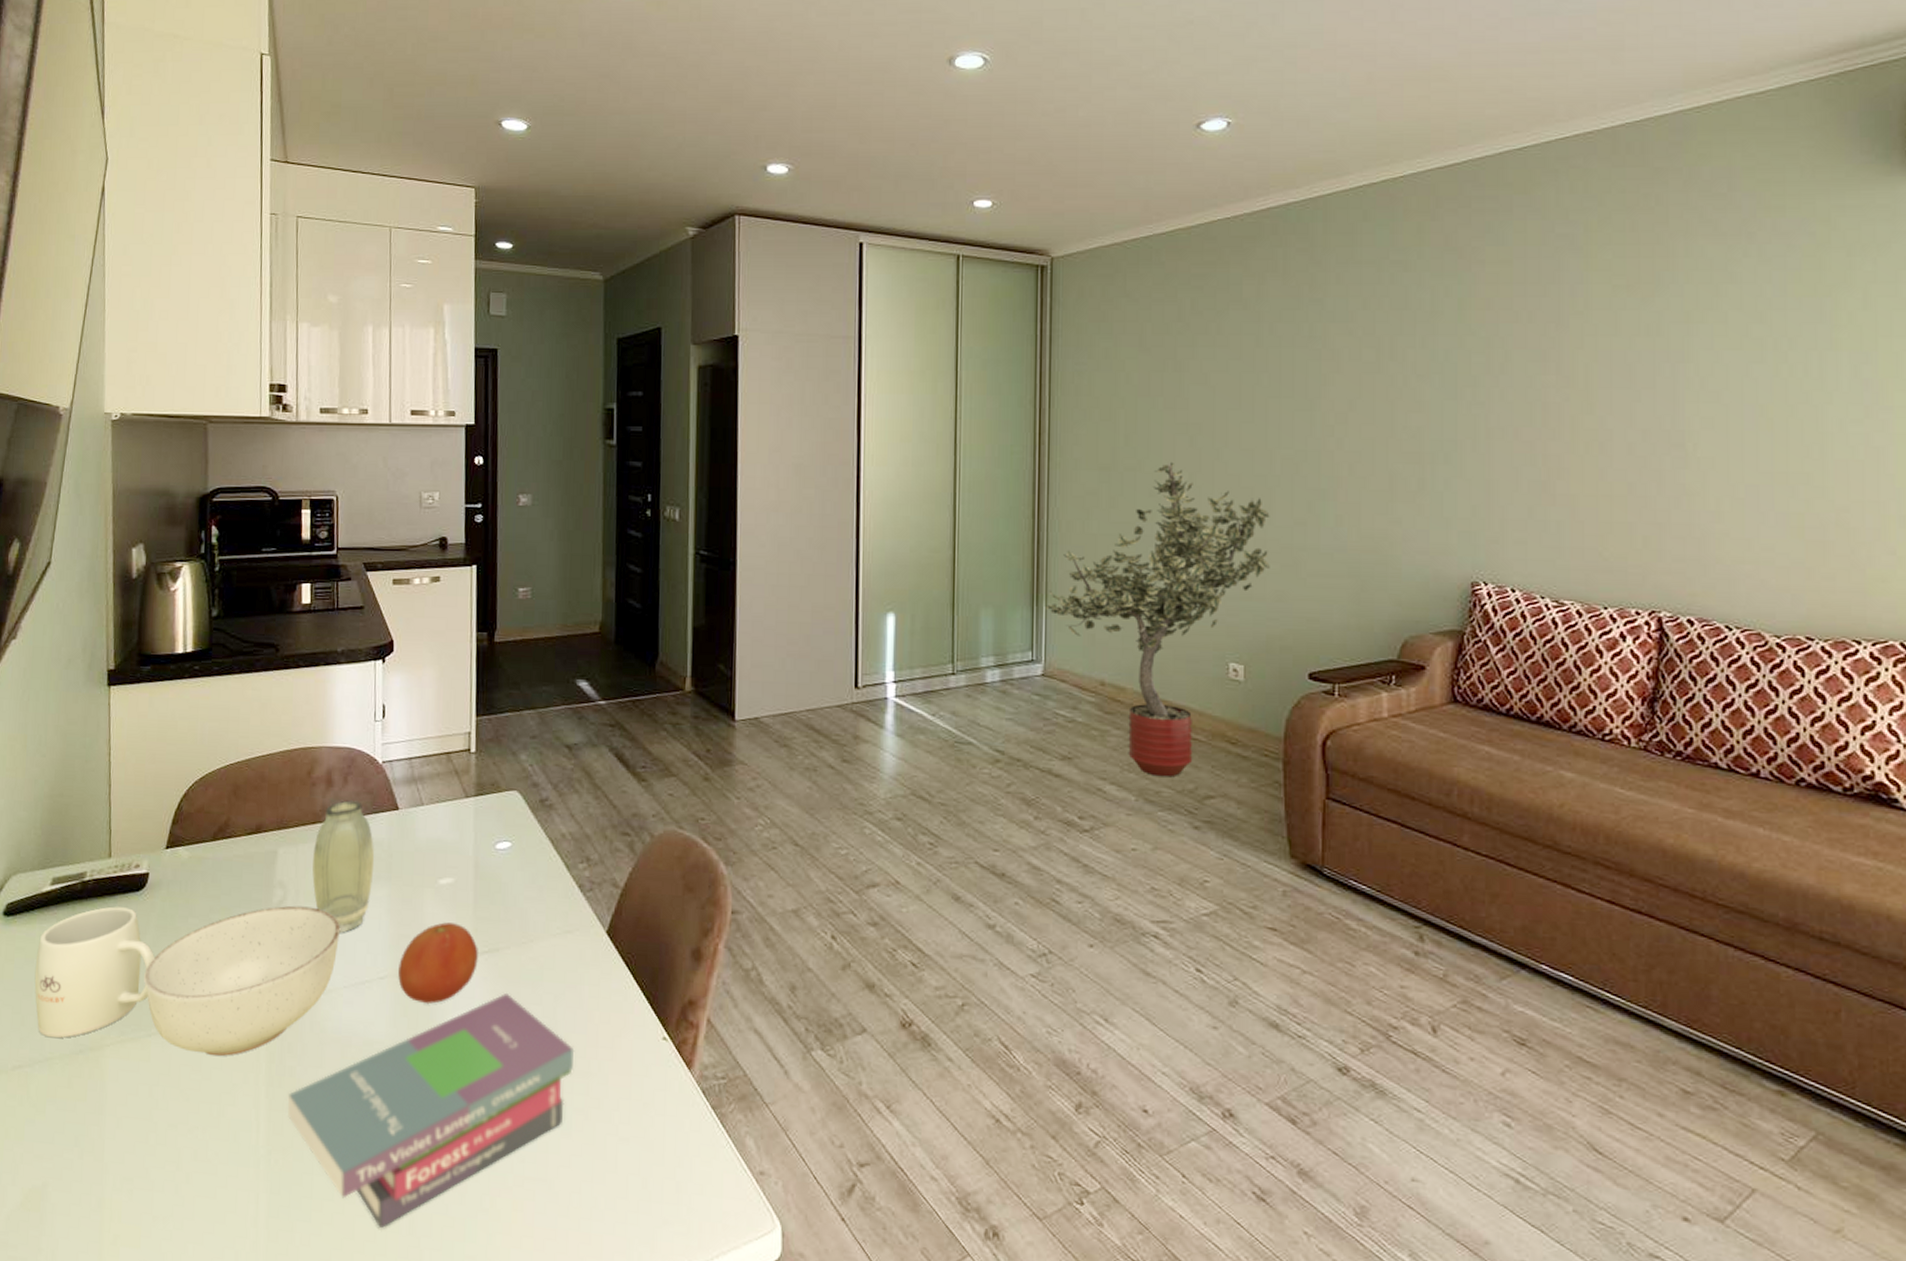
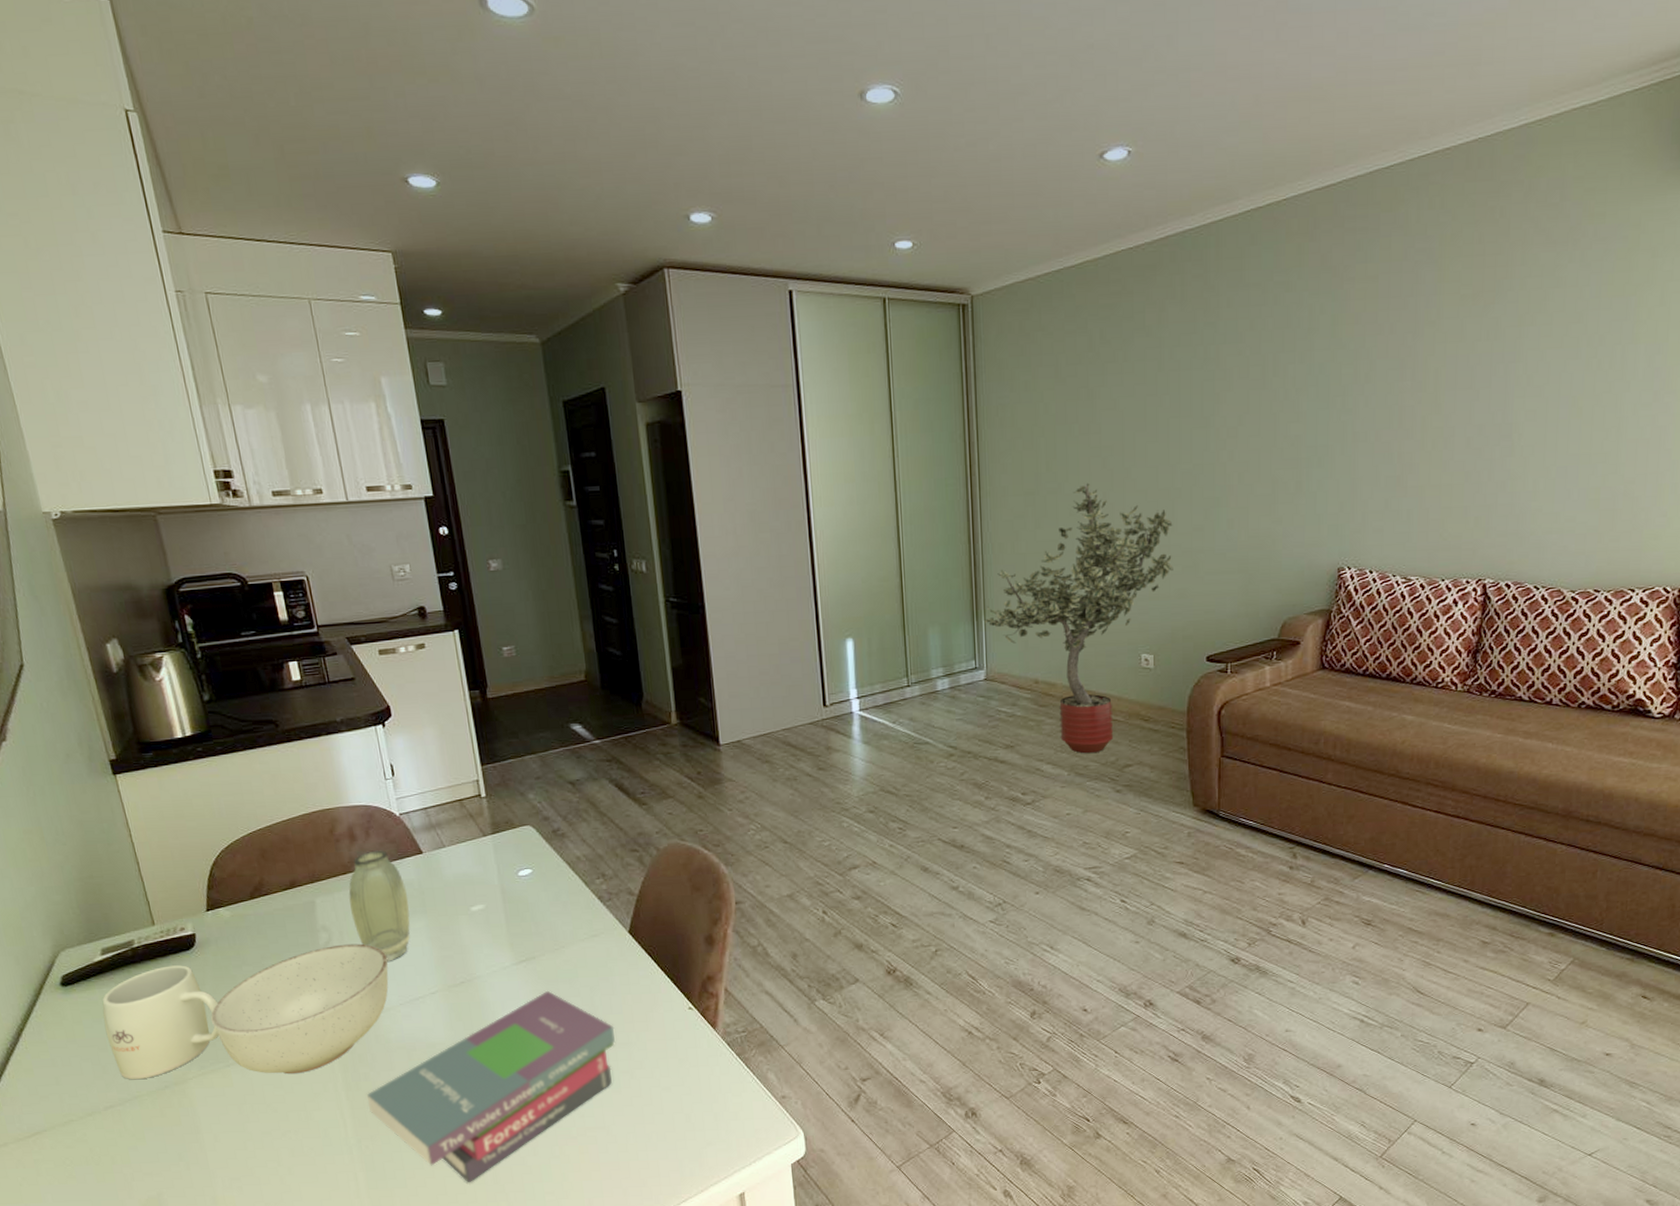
fruit: present [398,922,479,1005] -> none [446,941,518,1009]

